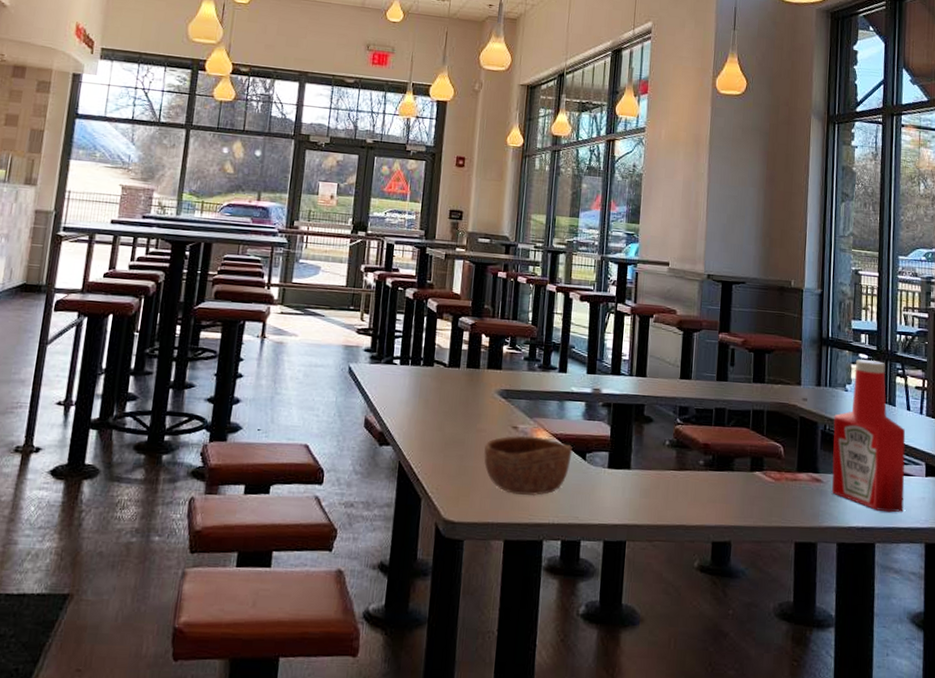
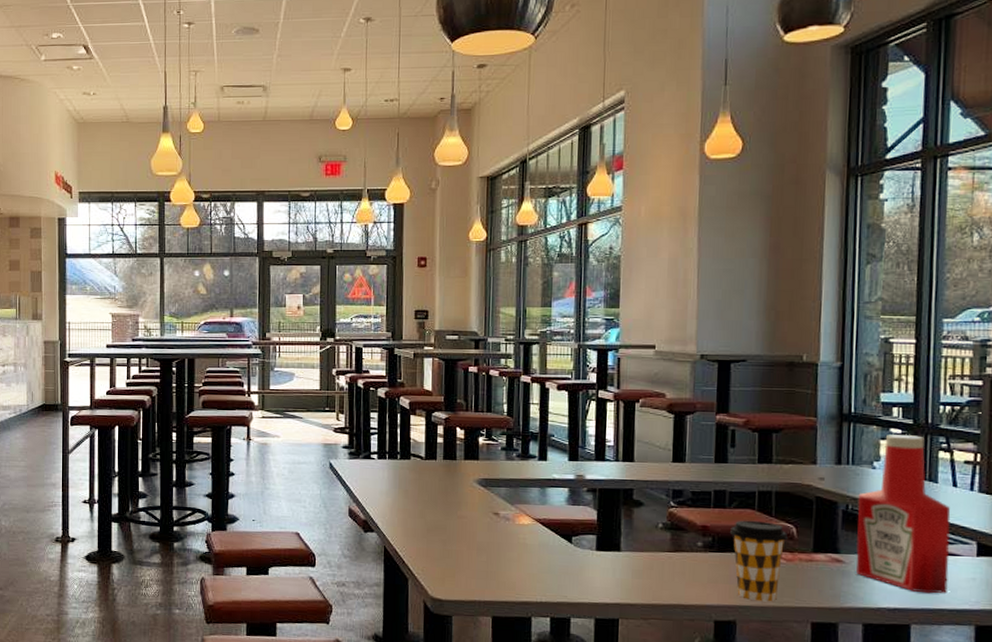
bowl: present [484,435,572,496] -> none [467,520,557,576]
coffee cup: none [728,438,776,522] -> present [730,520,788,602]

